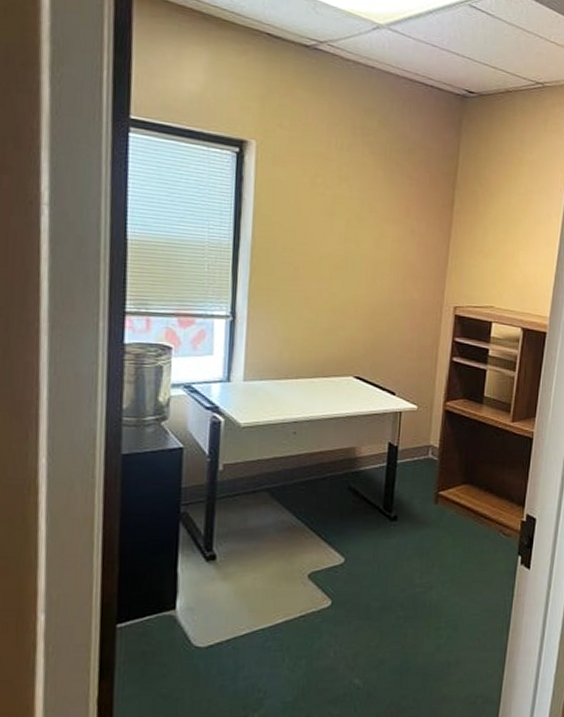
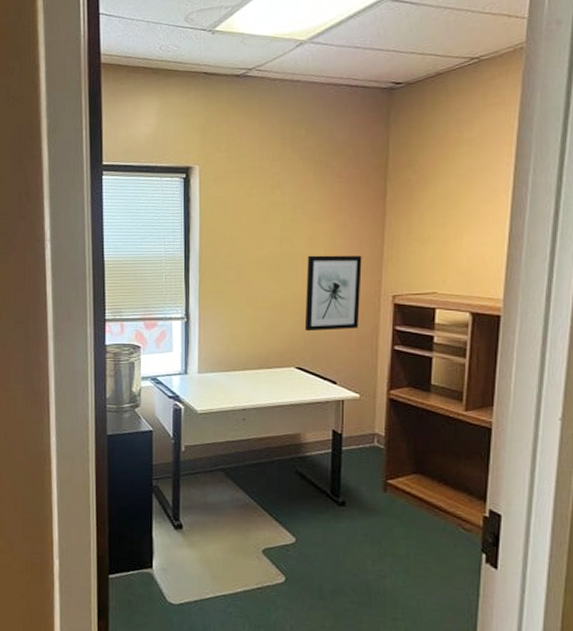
wall art: none [365,257,427,339] -> present [304,255,362,332]

